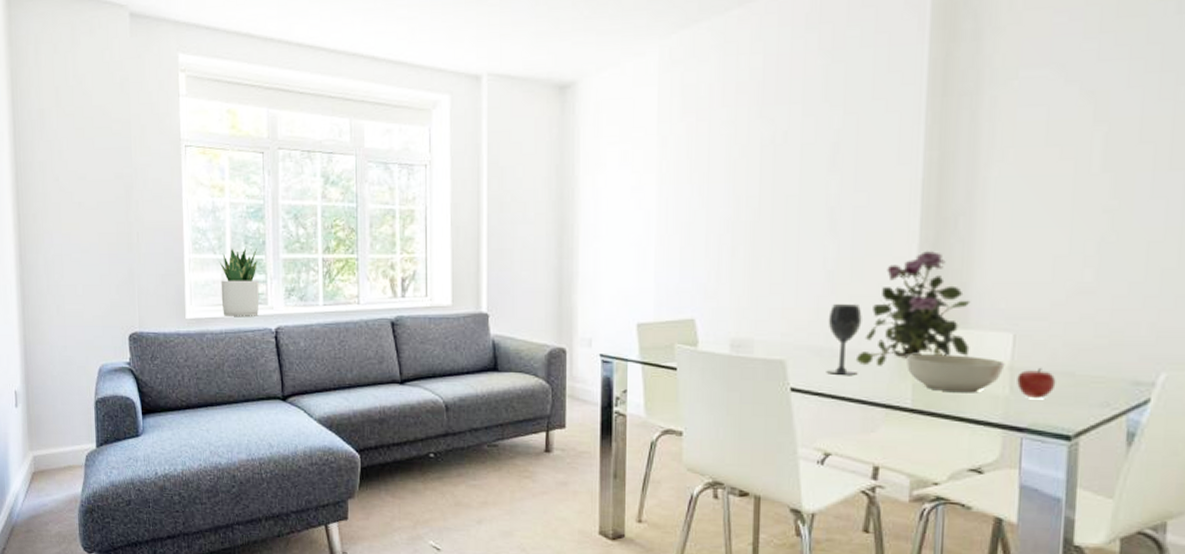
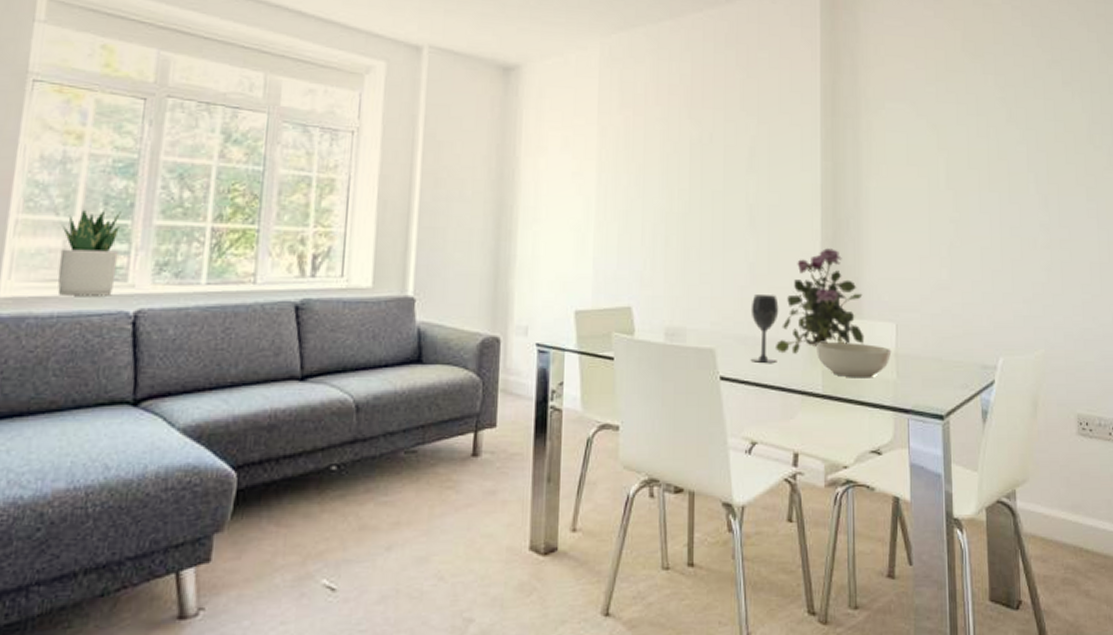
fruit: present [1017,367,1056,400] -> none [901,354,929,383]

